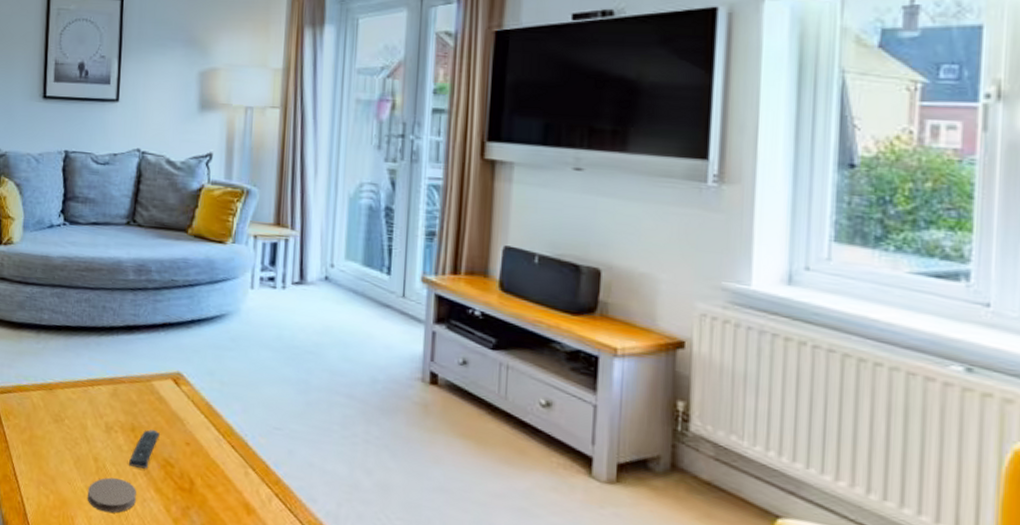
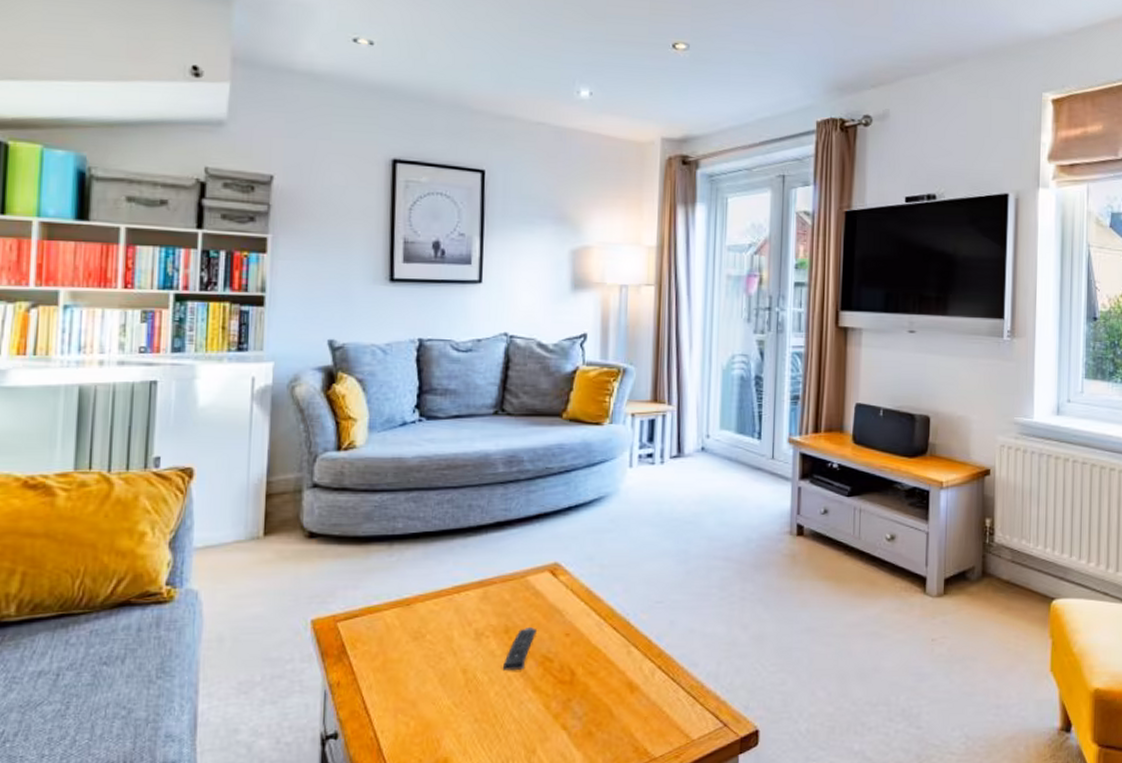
coaster: present [87,477,136,513] -> none [455,685,512,726]

